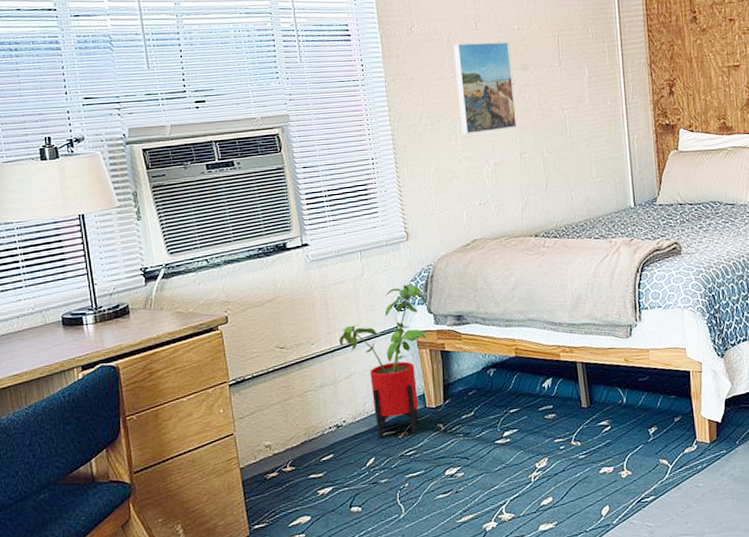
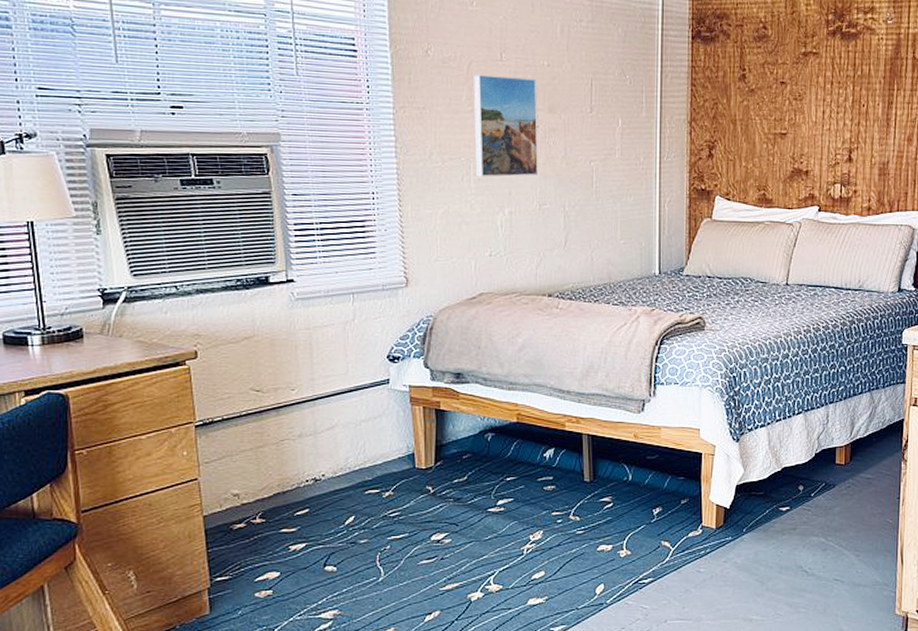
house plant: present [339,284,427,439] -> none [323,335,423,497]

